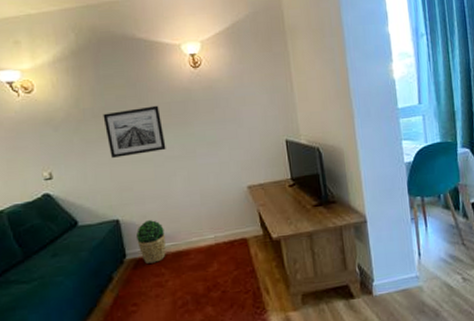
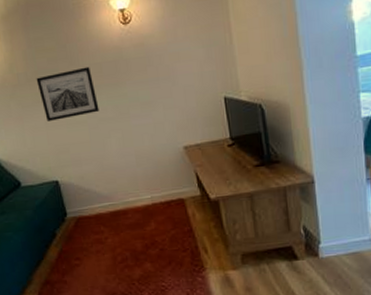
potted plant: present [136,220,166,264] -> none [75,181,104,222]

